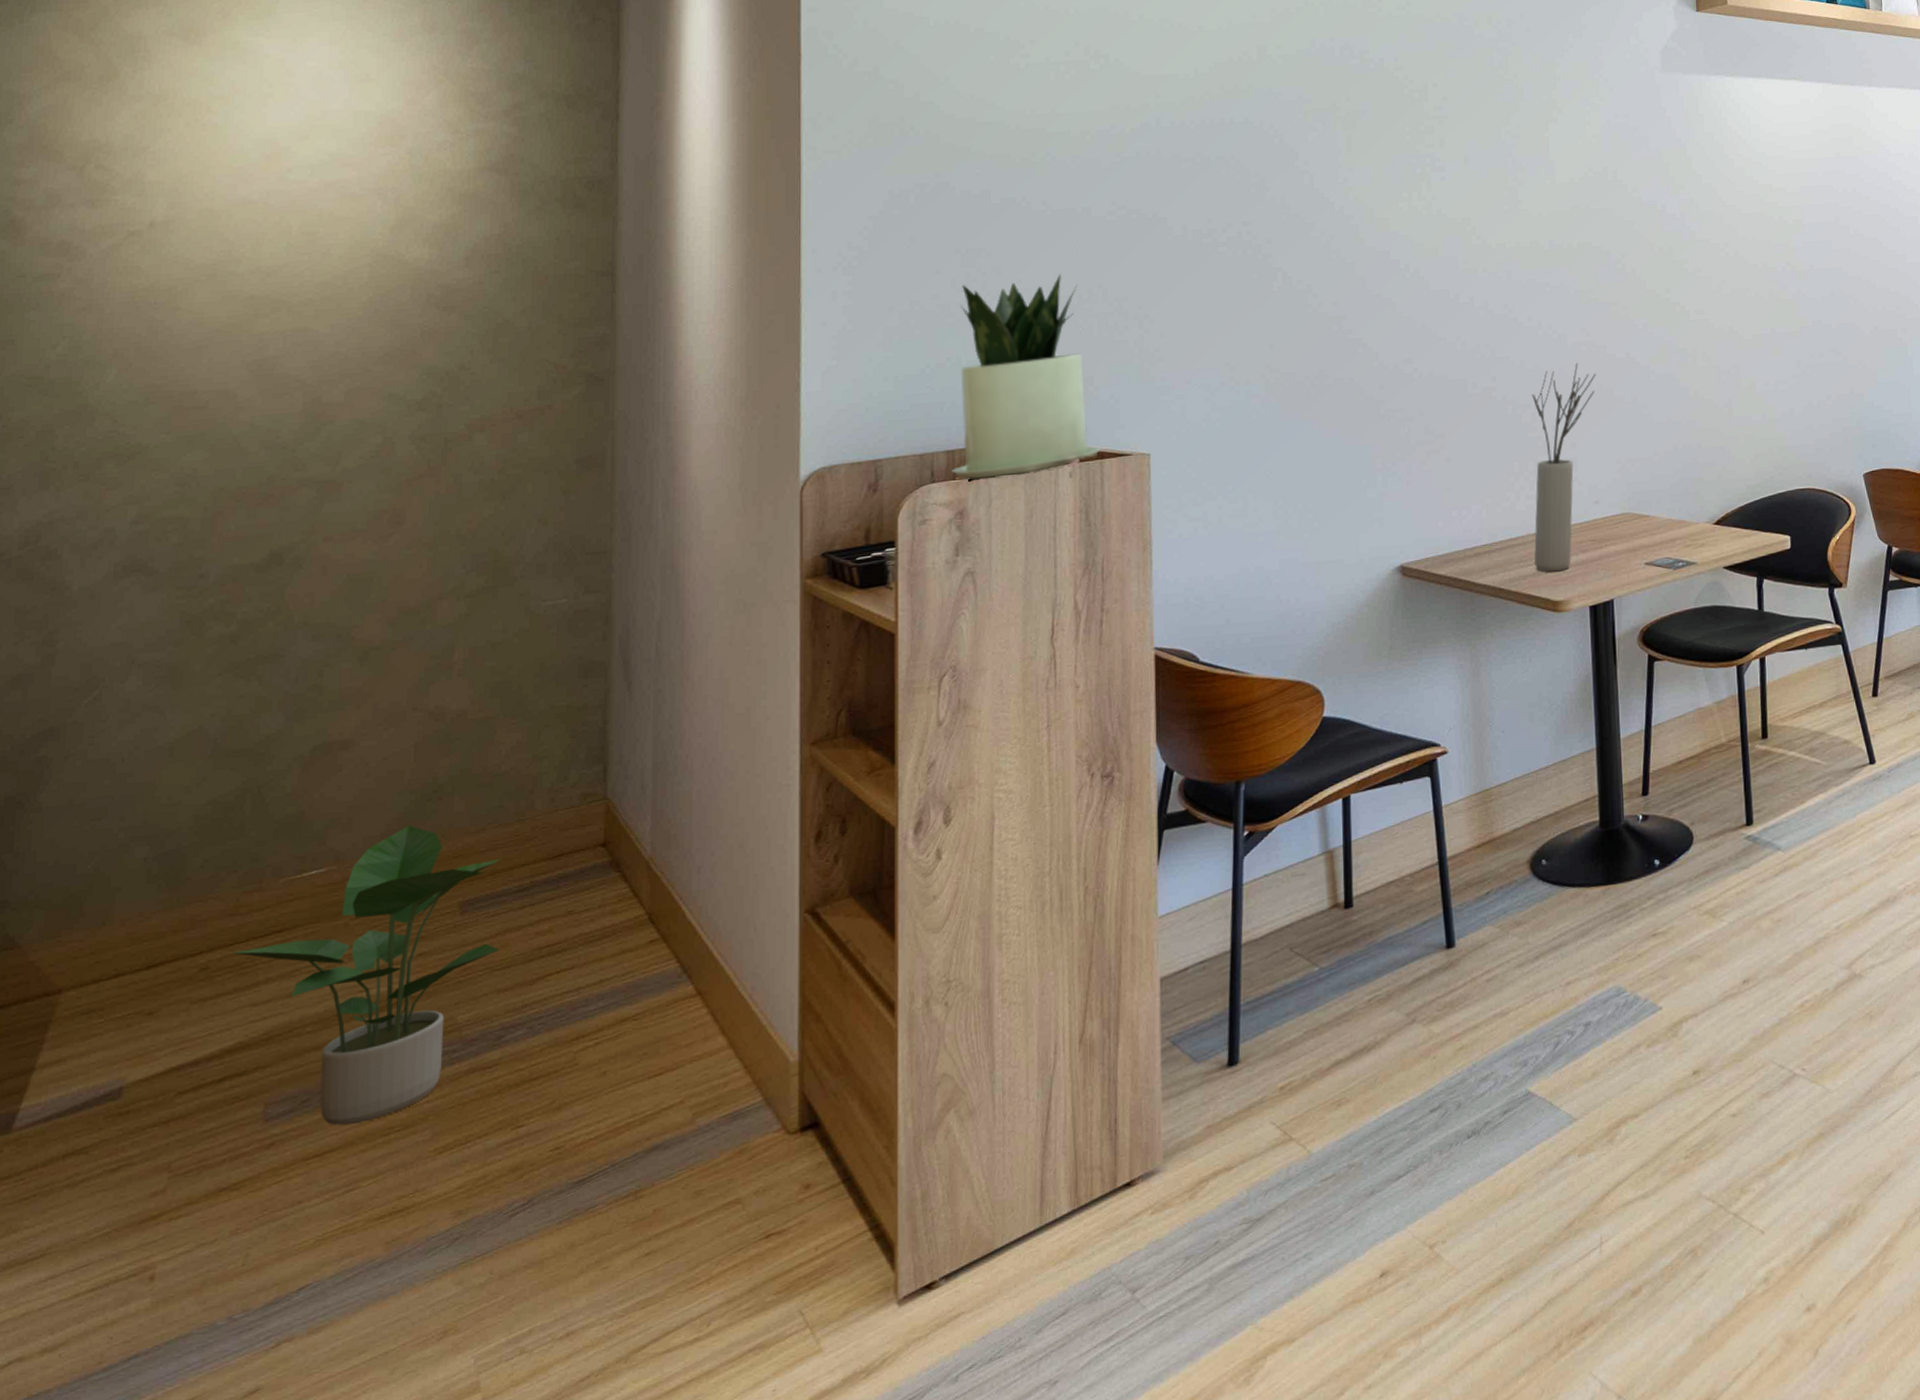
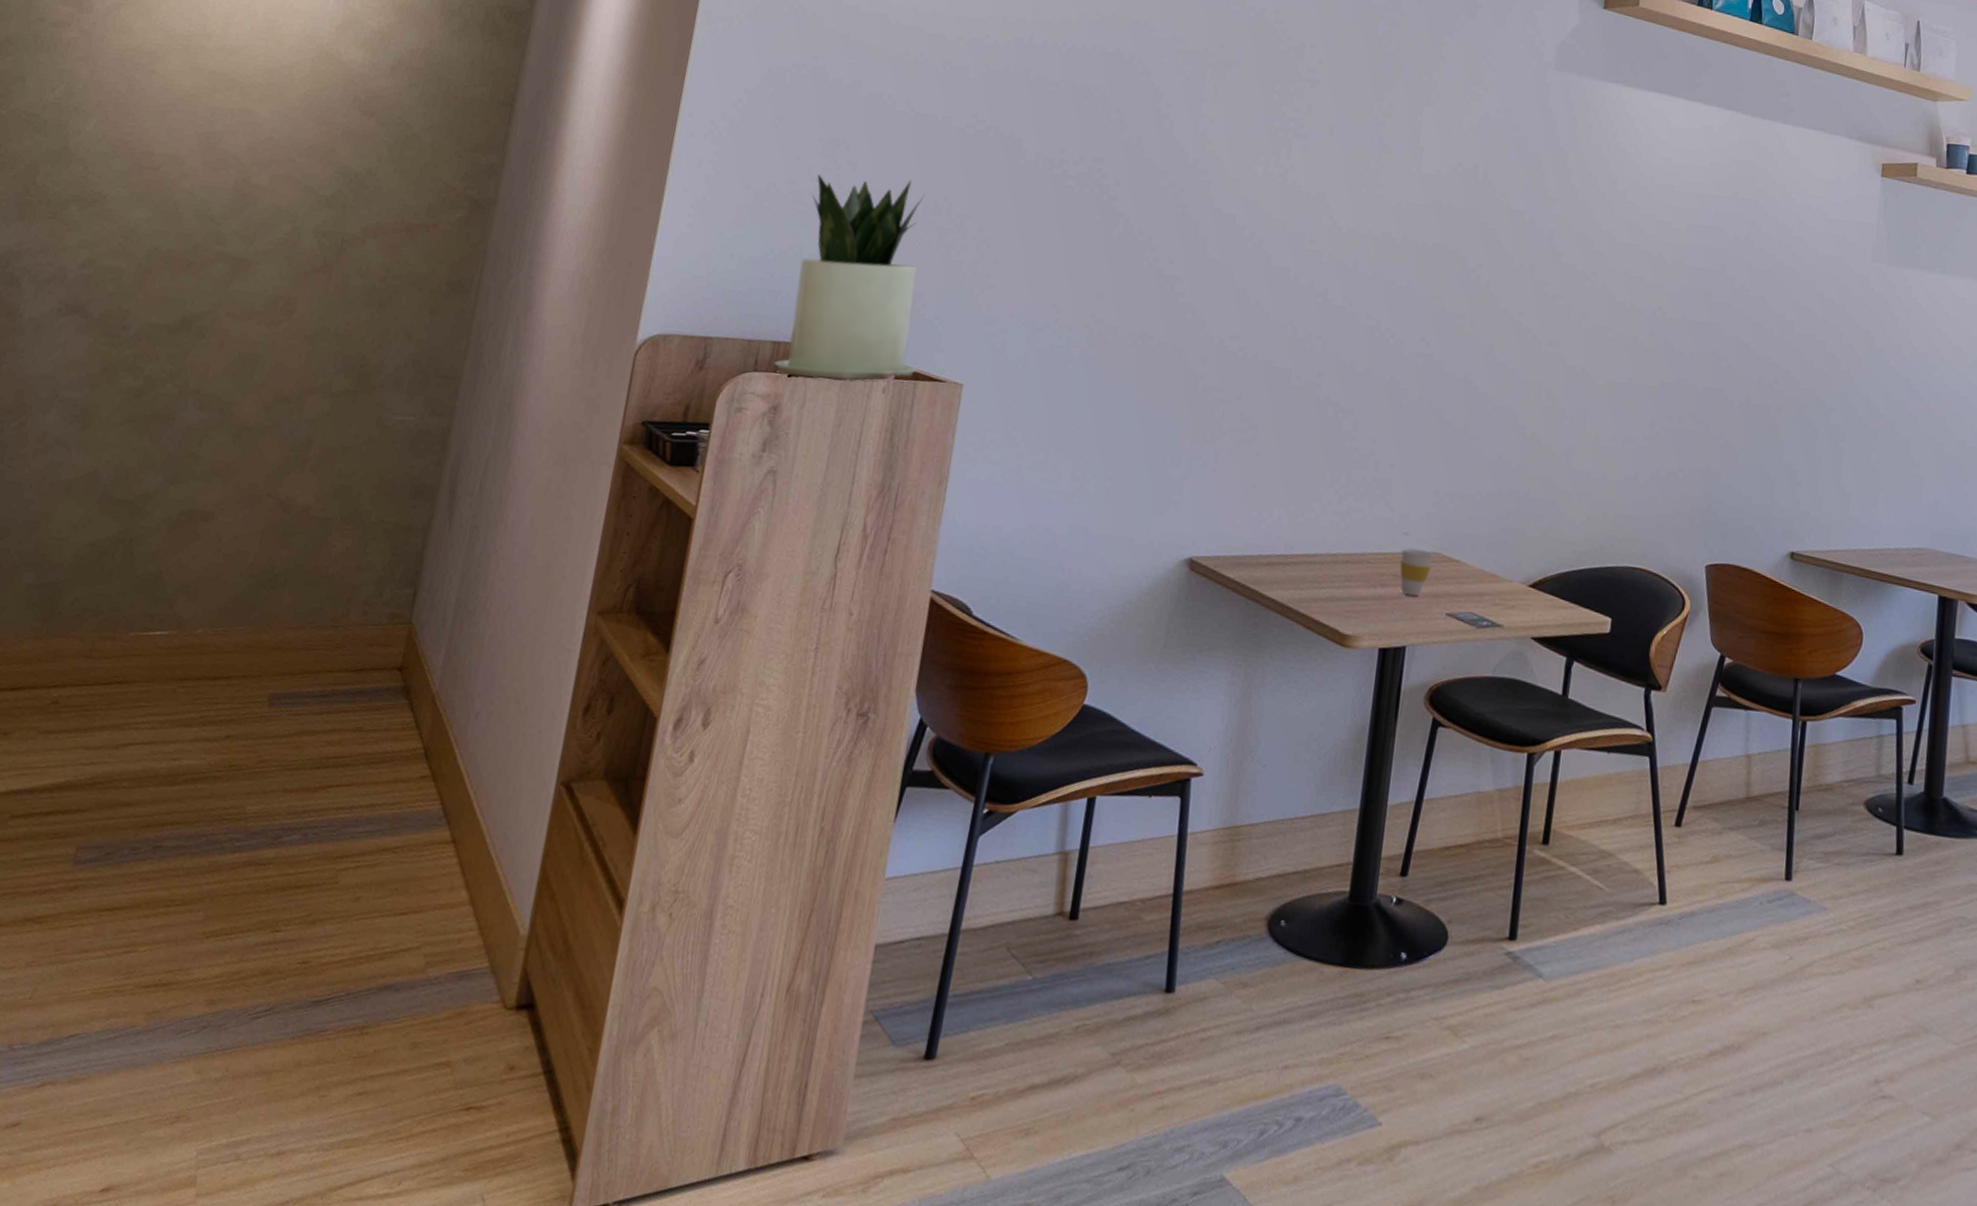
potted plant: present [232,825,501,1125] -> none [79,607,312,888]
vase: present [1532,362,1596,572] -> none [1328,374,1429,602]
cup: none [1595,512,1626,555] -> present [1399,547,1435,597]

